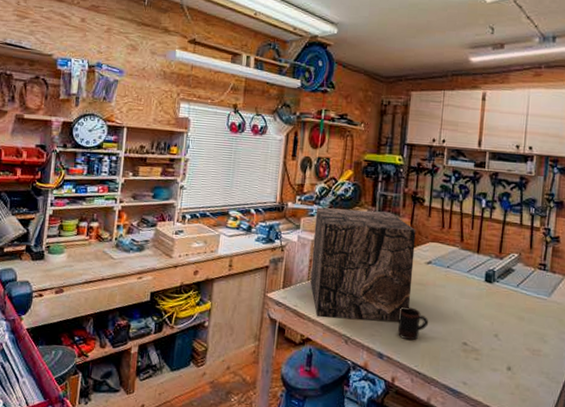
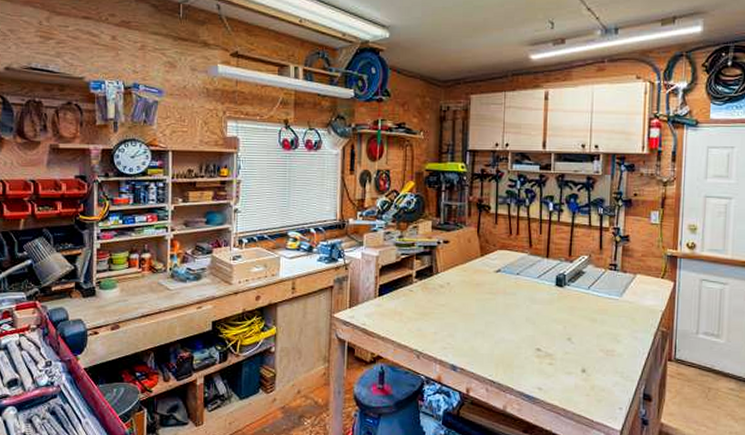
wooden block: present [310,207,416,322] -> none [377,221,483,335]
mug: present [397,306,428,341] -> none [469,317,500,351]

